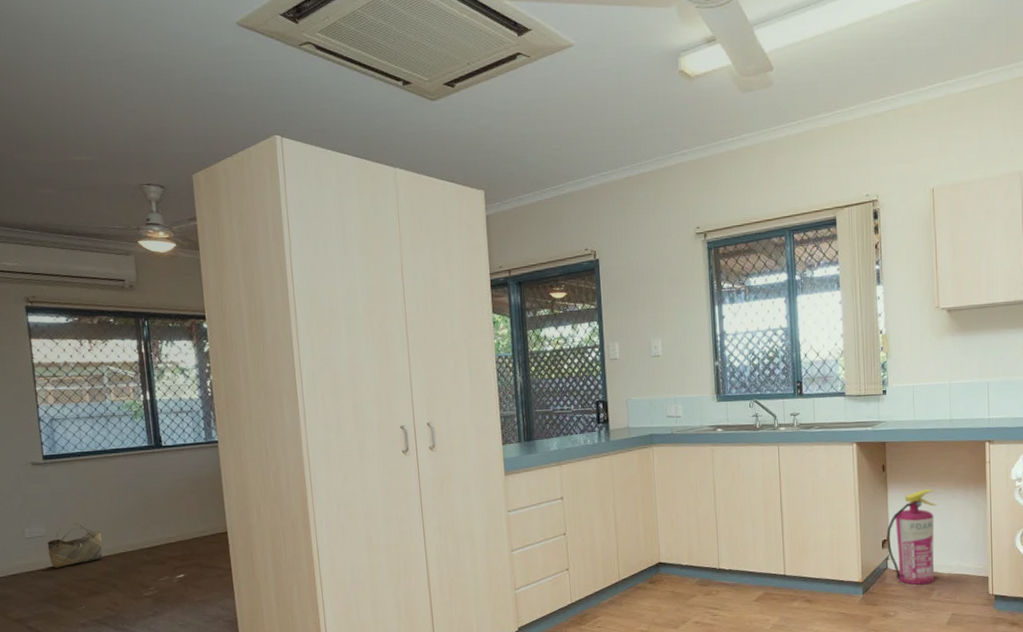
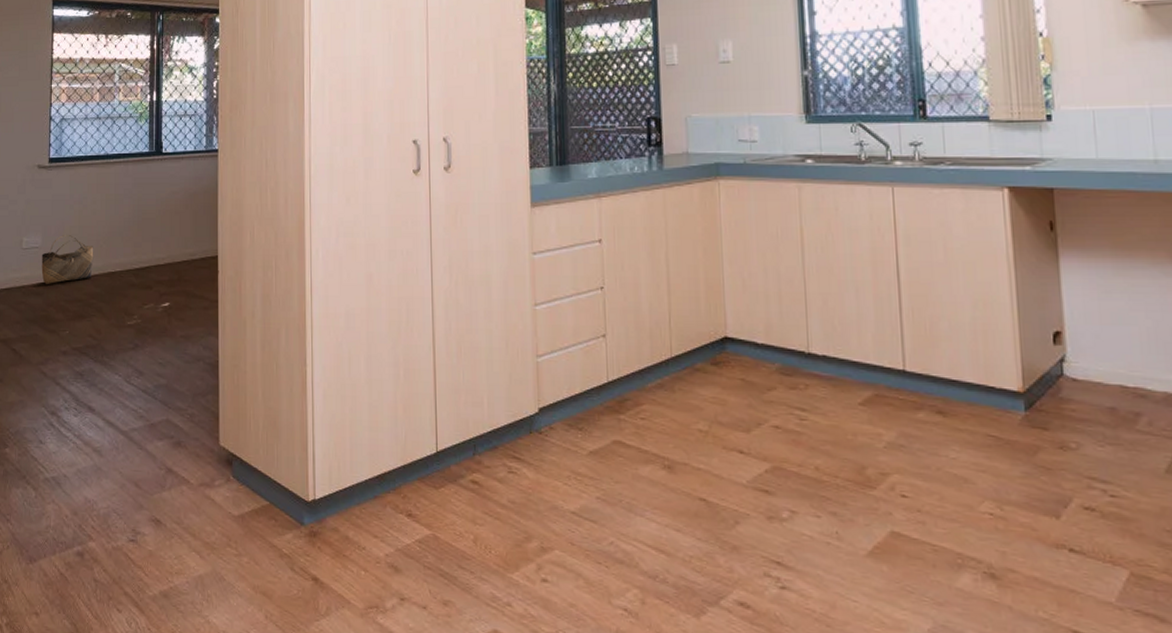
fire extinguisher: present [886,489,937,585] -> none [1059,261,1142,406]

